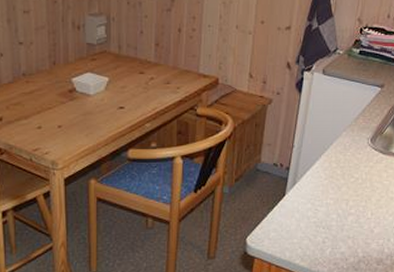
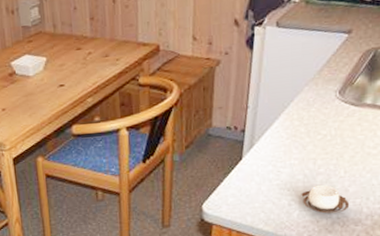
cup: none [334,224,374,252] -> present [301,184,350,214]

